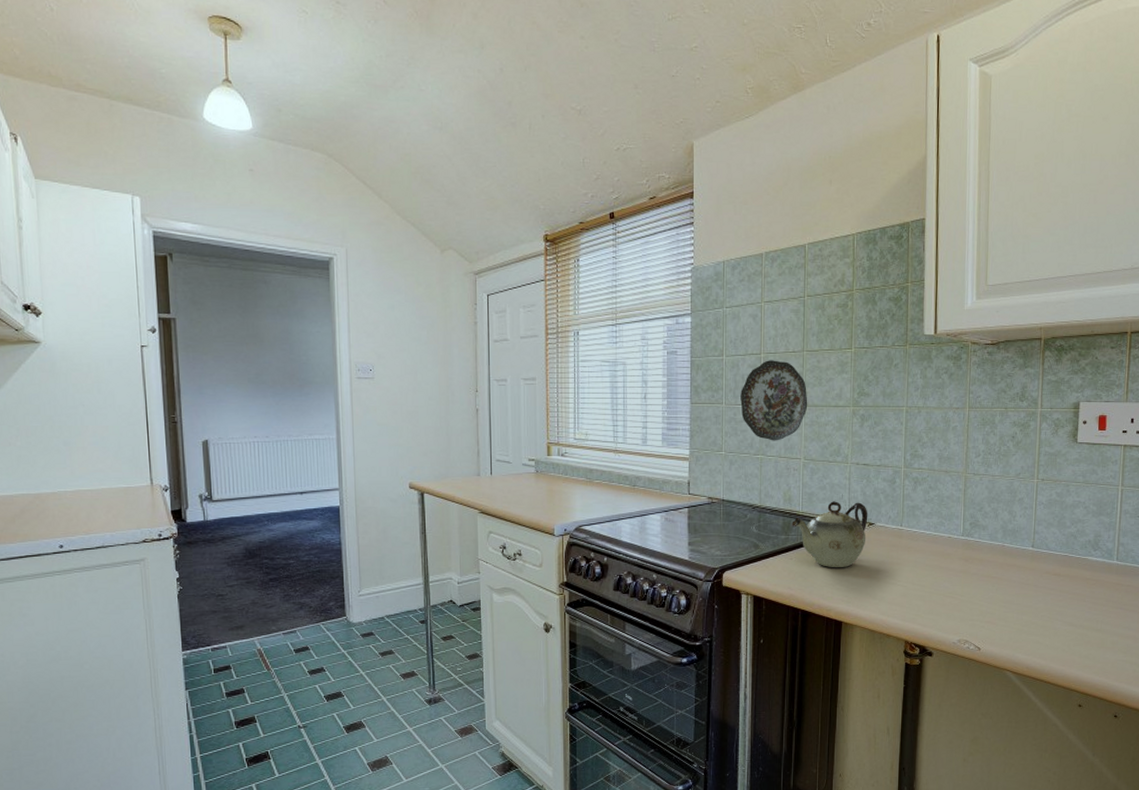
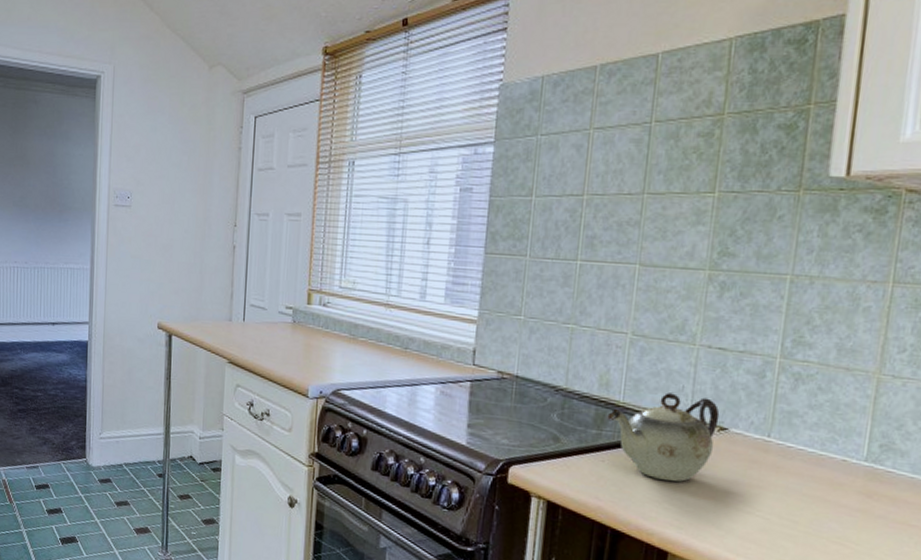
decorative plate: present [740,360,808,441] -> none [550,203,645,308]

